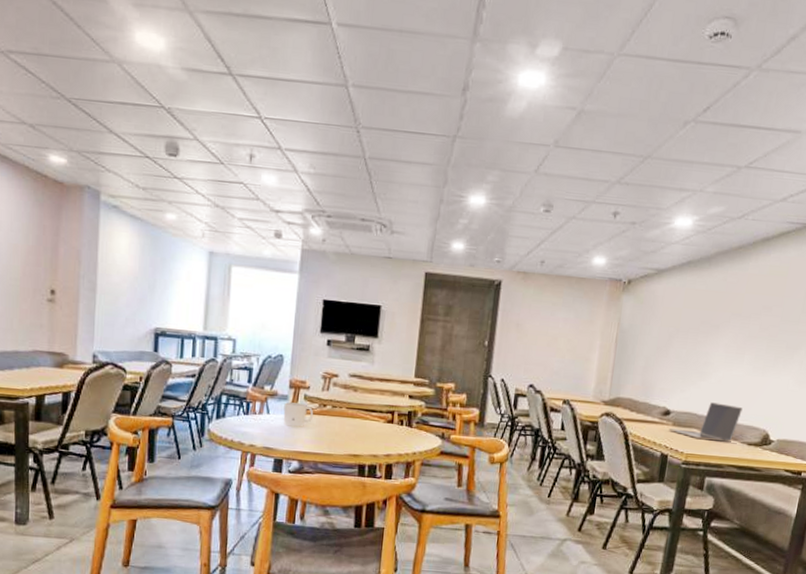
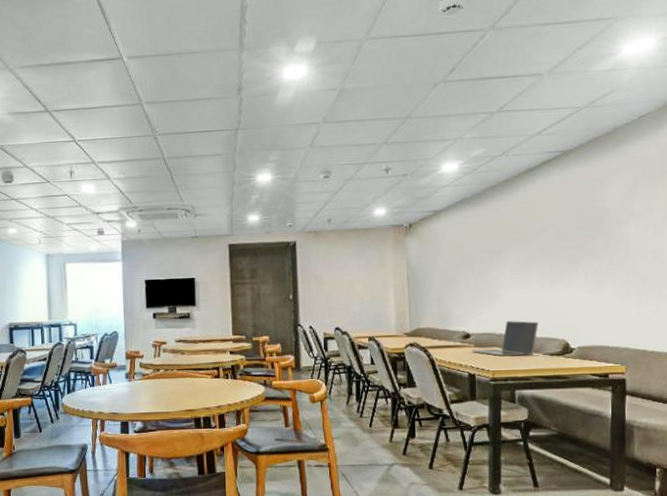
mug: present [283,402,314,427] -> none [123,371,150,392]

